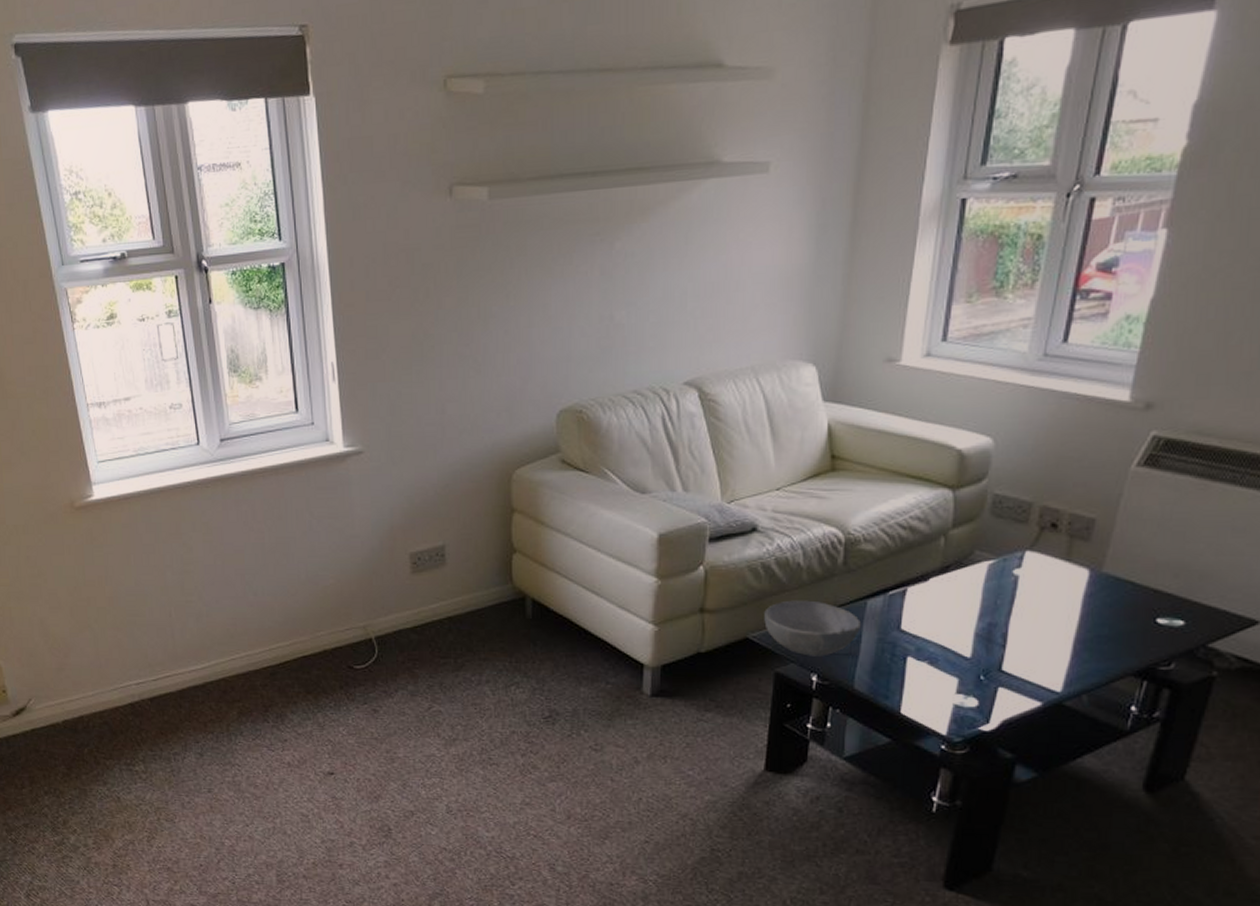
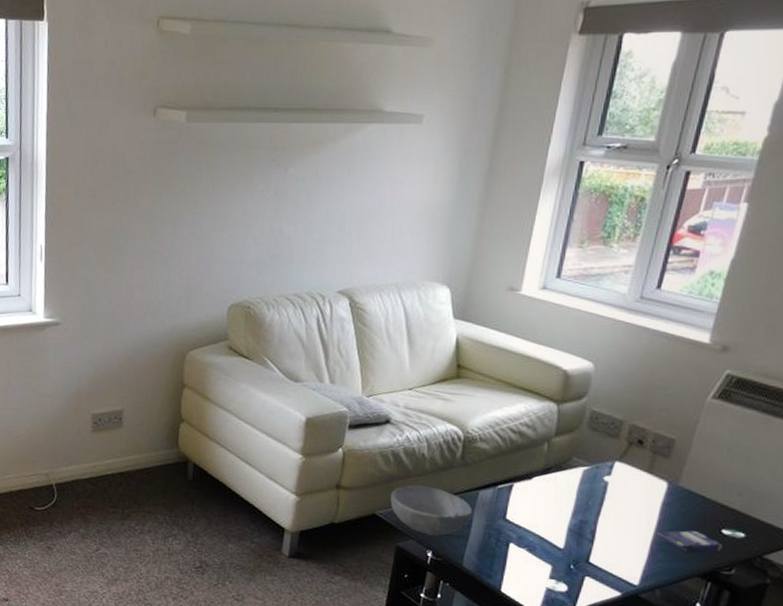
small box: none [1080,622,1158,649] -> present [657,530,723,553]

